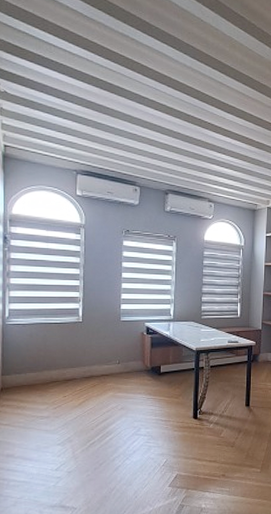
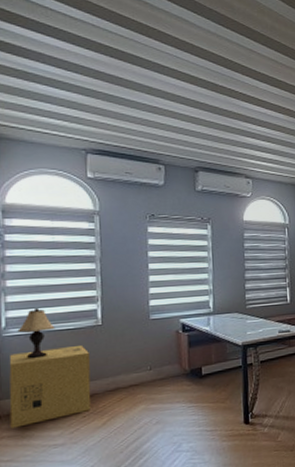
cardboard box: none [9,338,72,399] -> present [9,346,91,429]
lamp: none [17,304,46,345] -> present [17,308,56,359]

